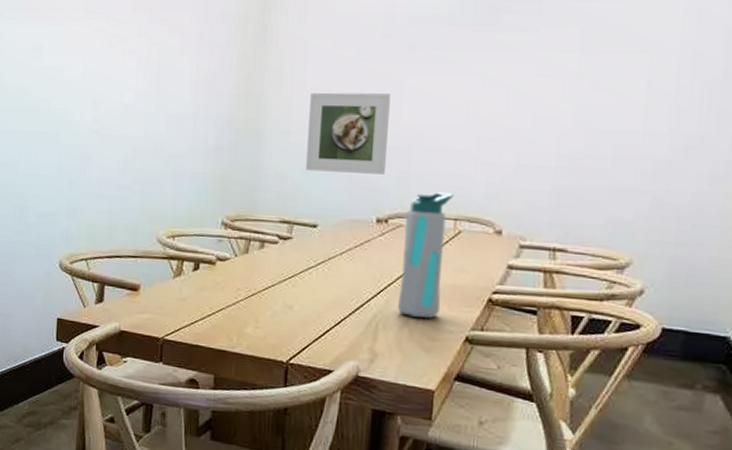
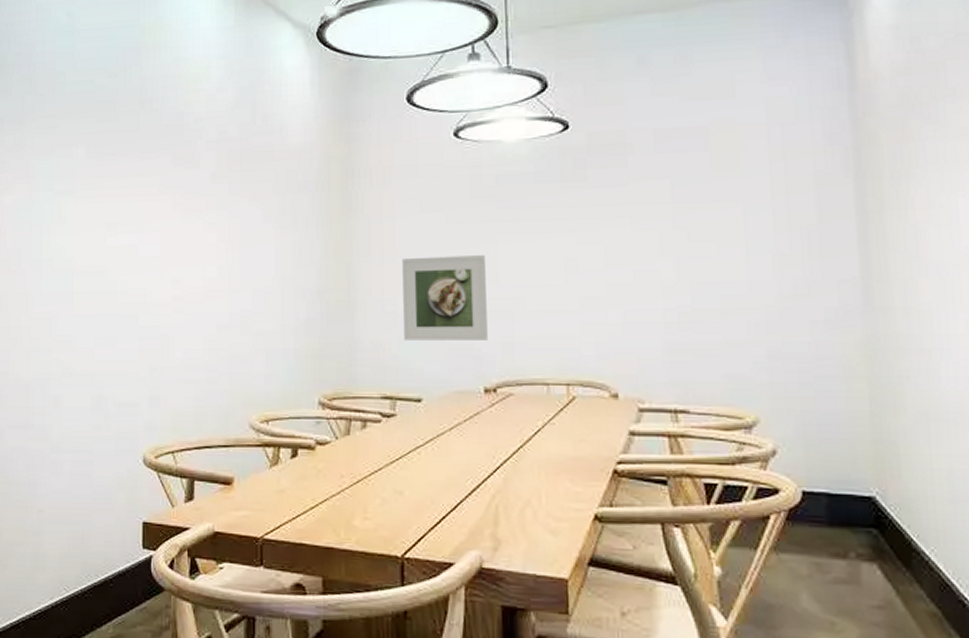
water bottle: present [397,192,454,318] -> none [515,356,564,496]

